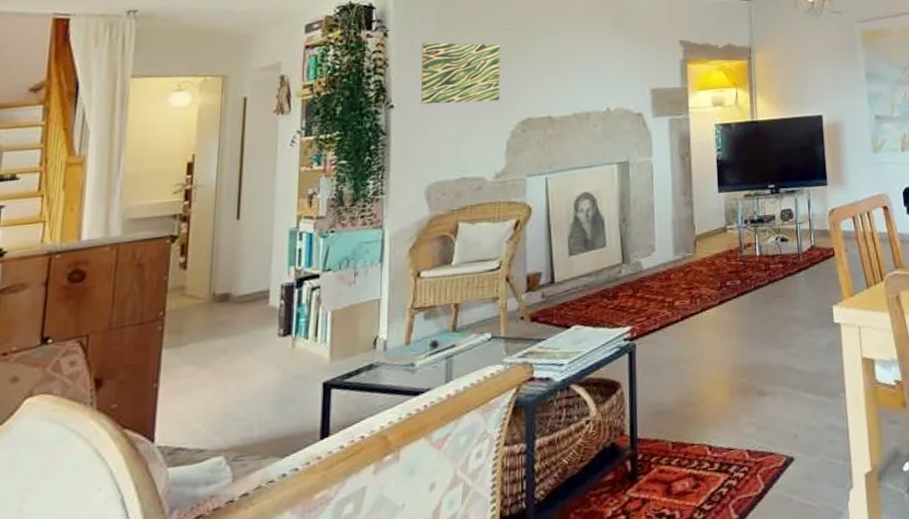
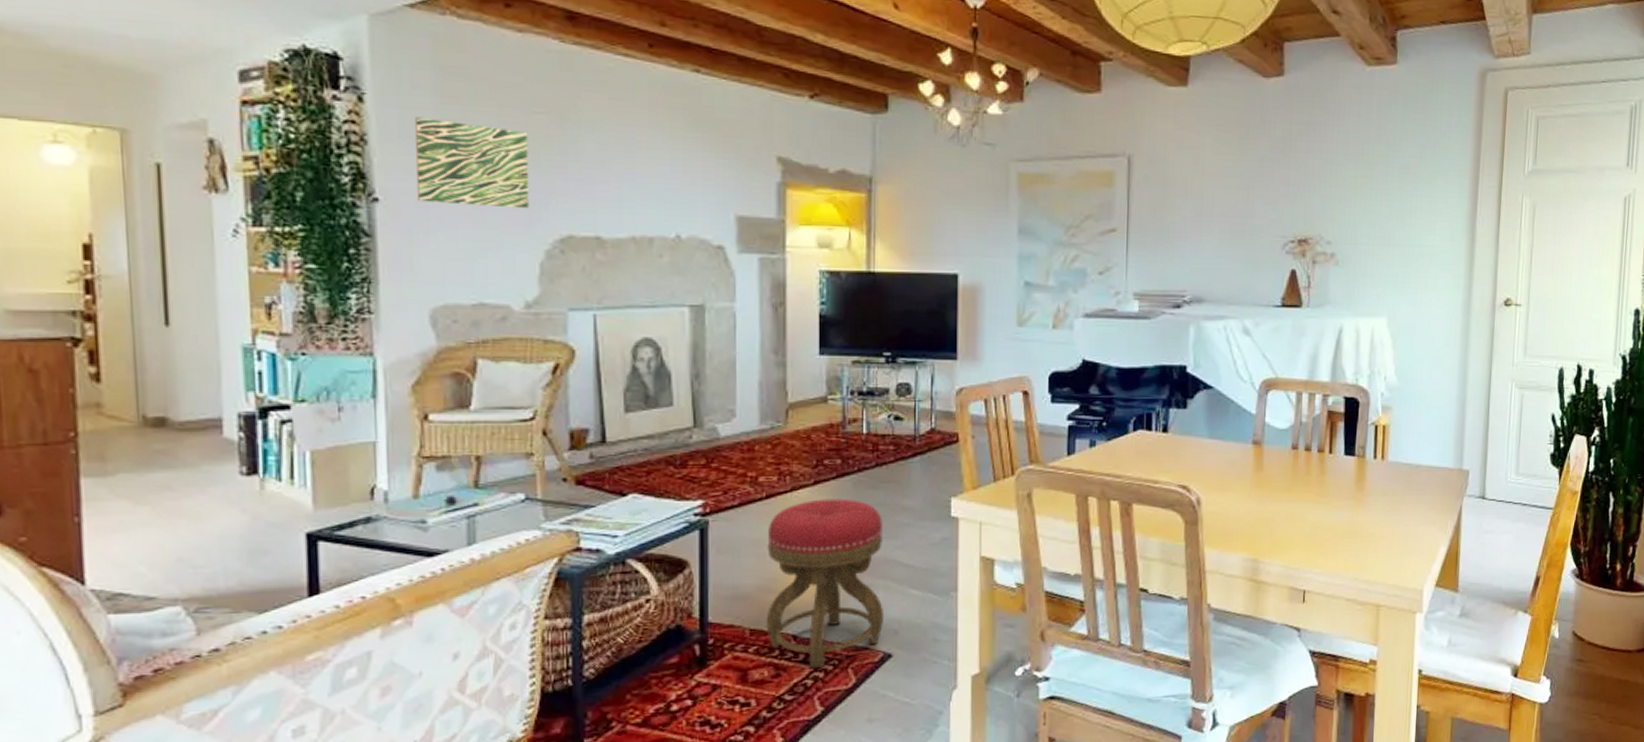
stool: none [683,314,785,477] -> present [766,498,885,669]

